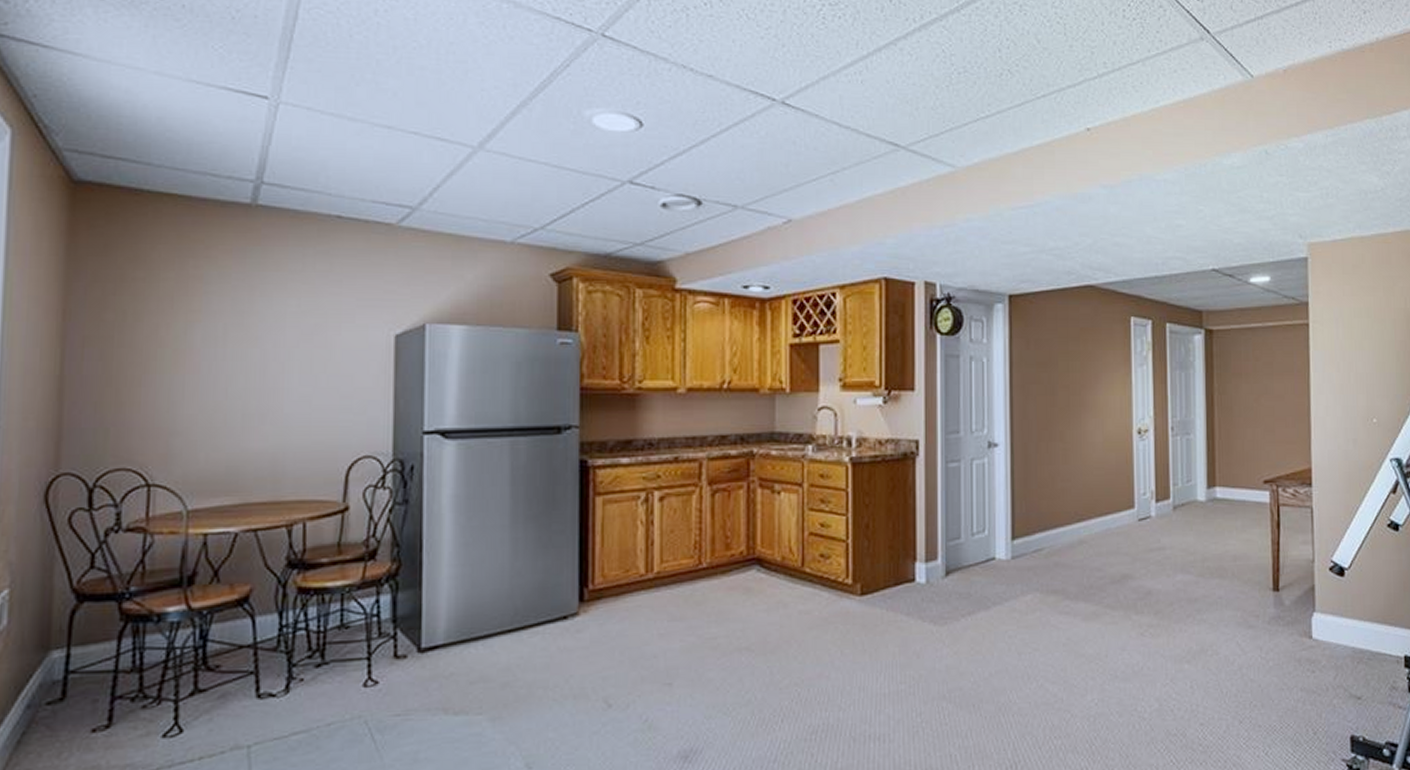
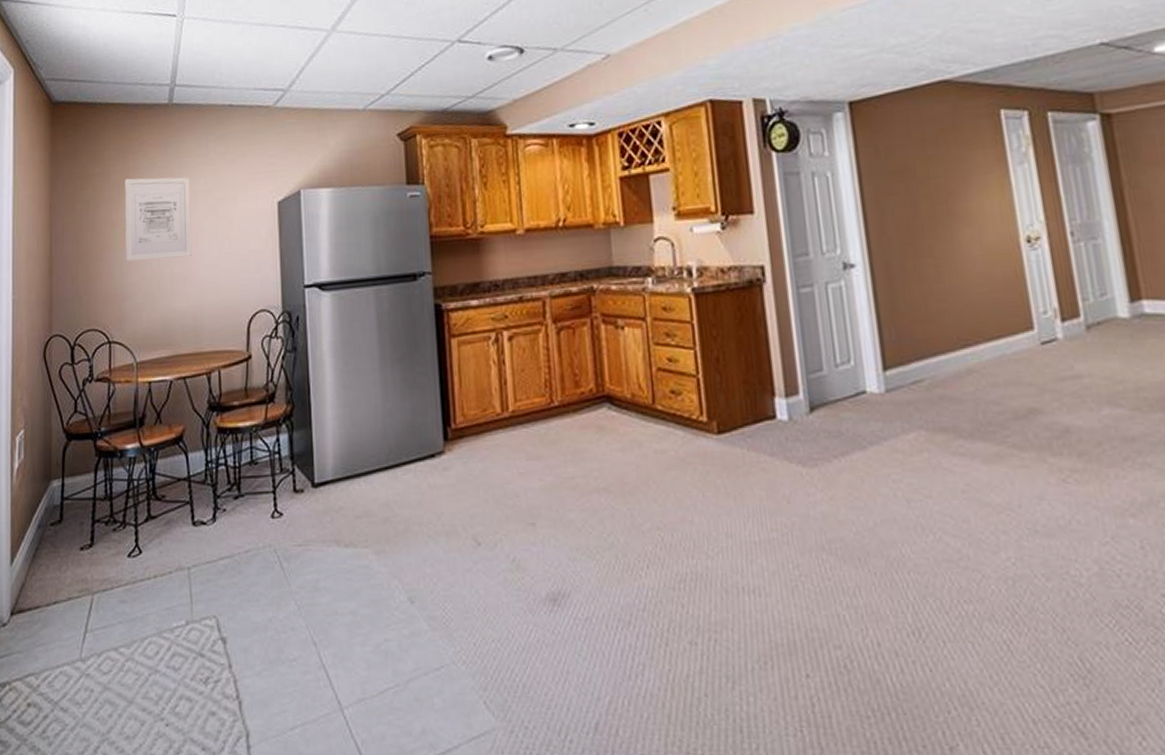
wall art: none [178,289,277,389] -> present [125,177,192,261]

